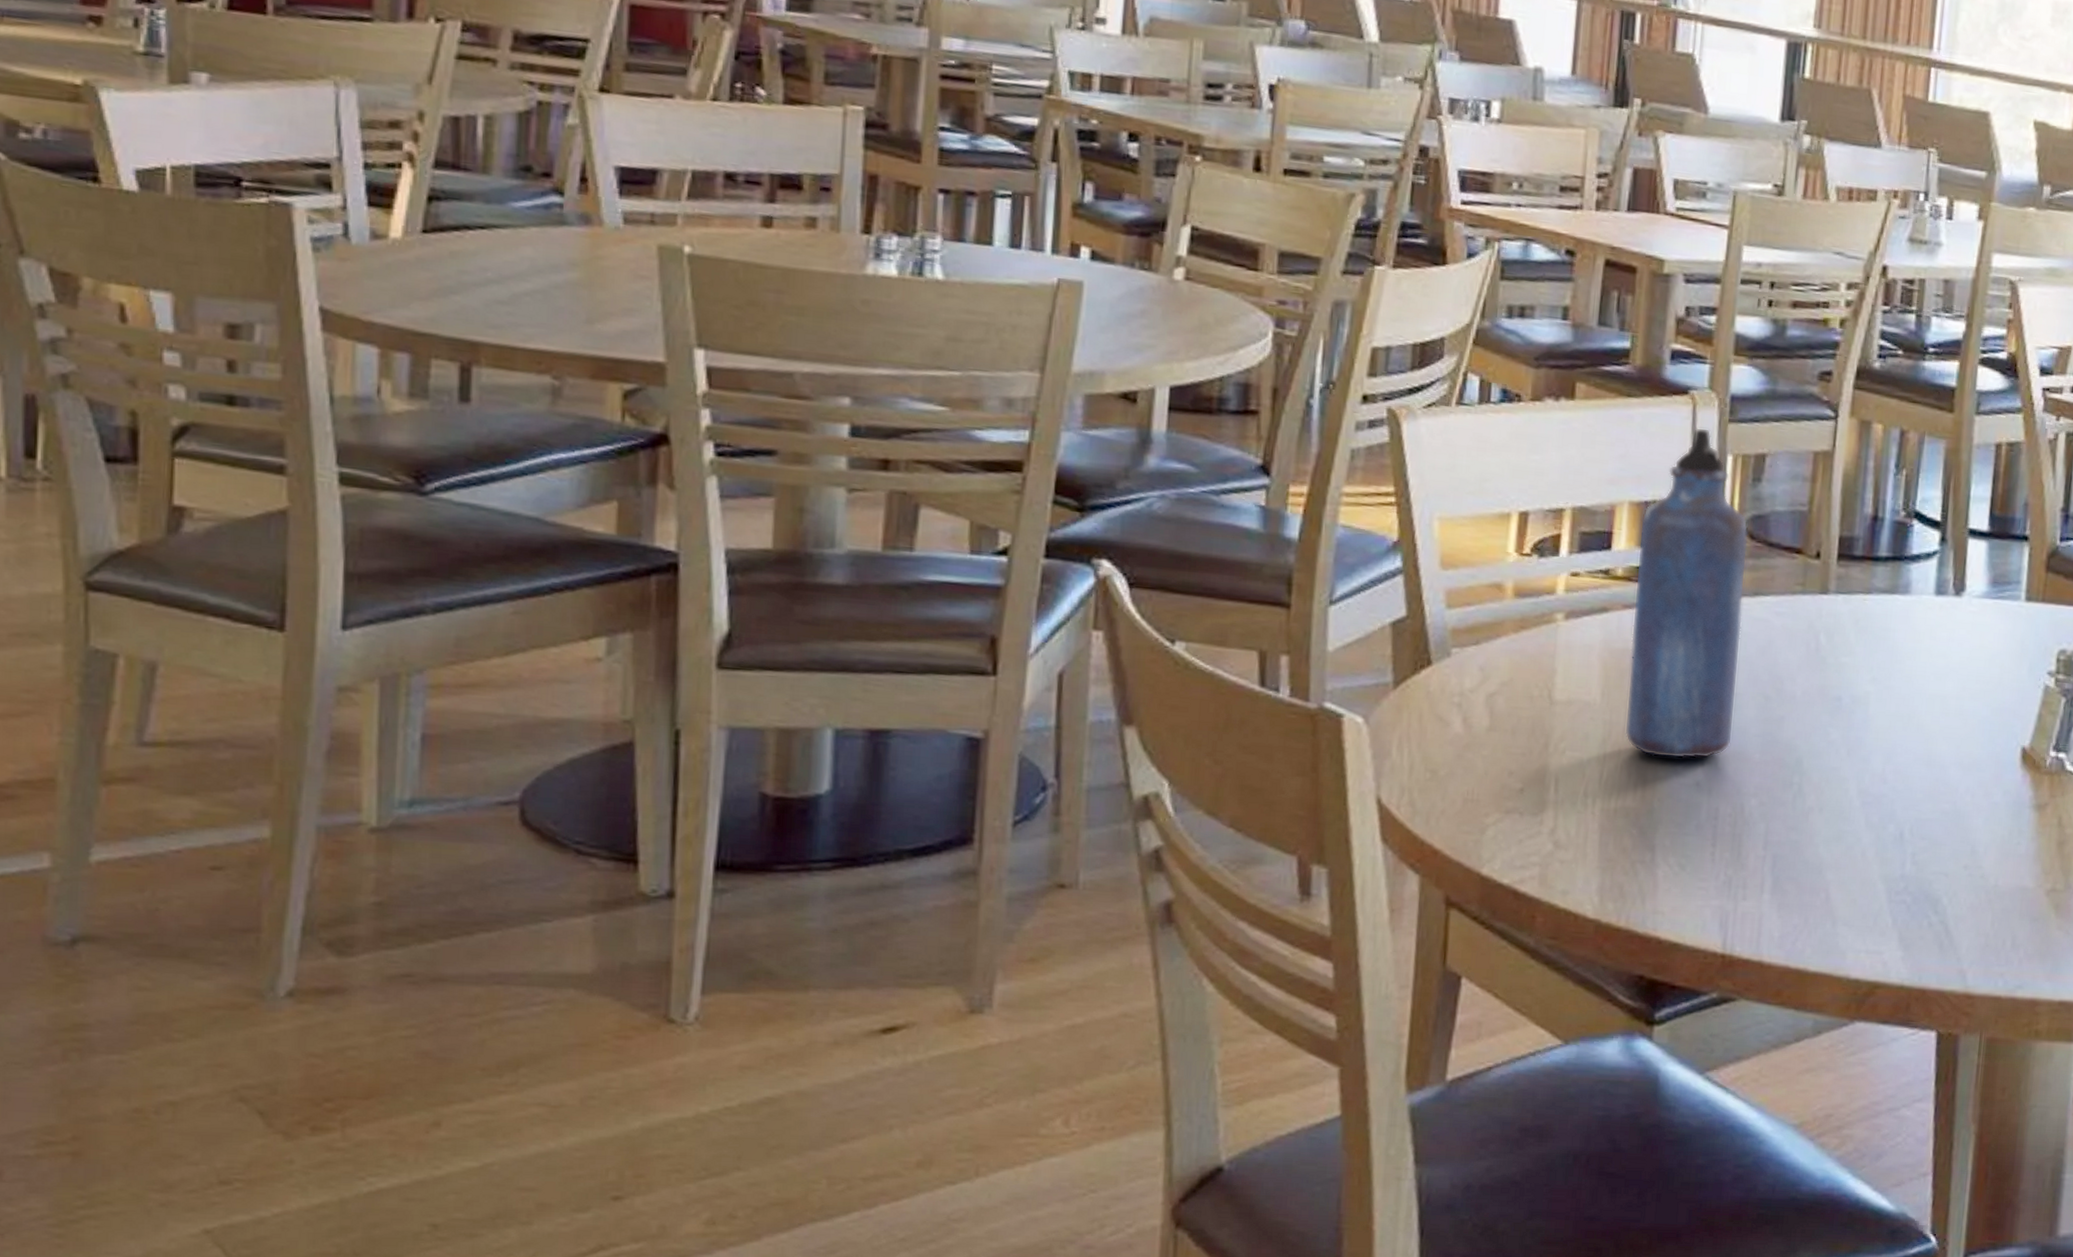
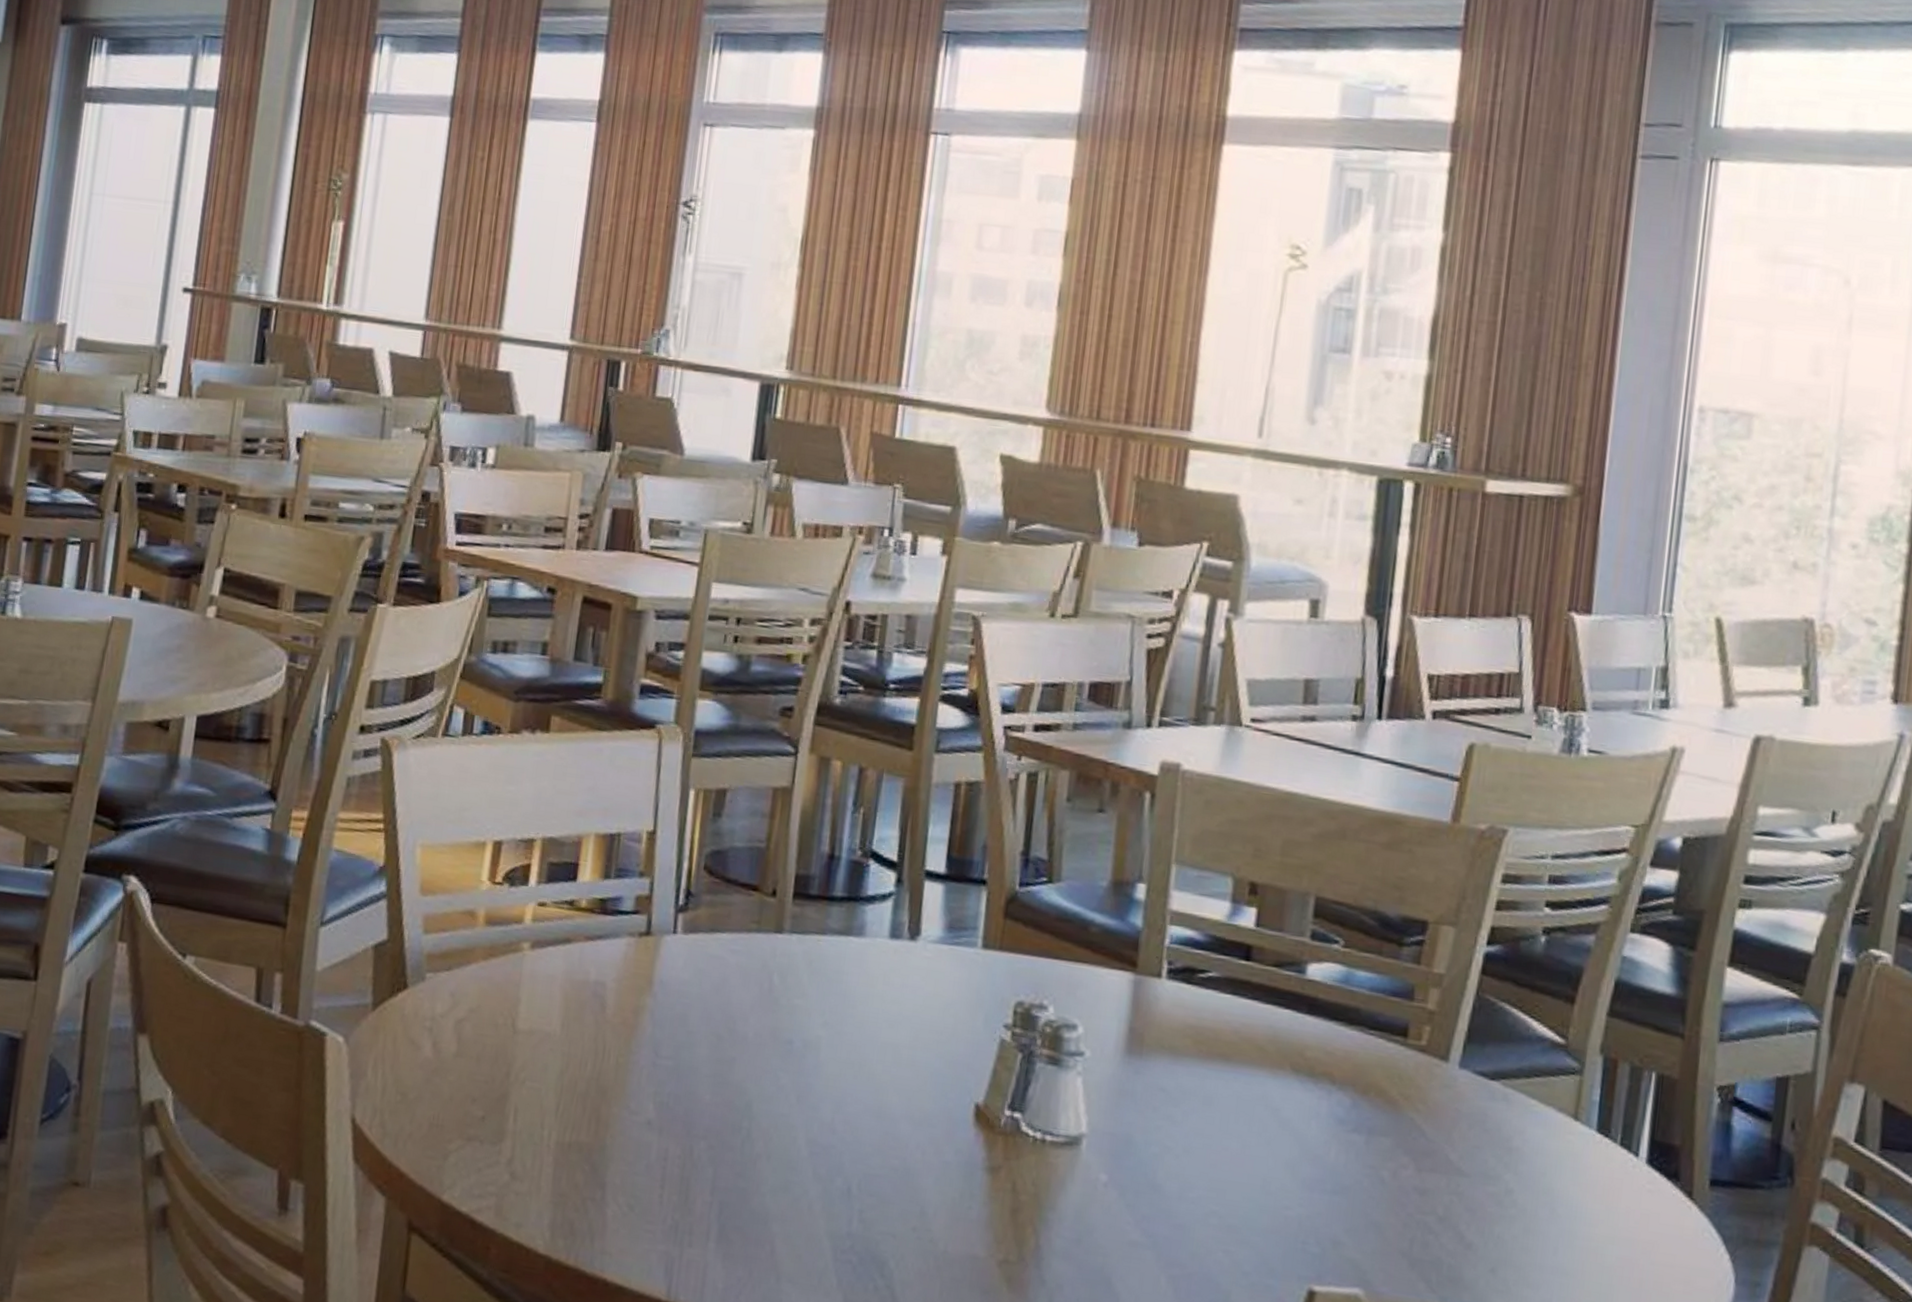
water bottle: present [1625,427,1749,759] -> none [582,761,707,1096]

